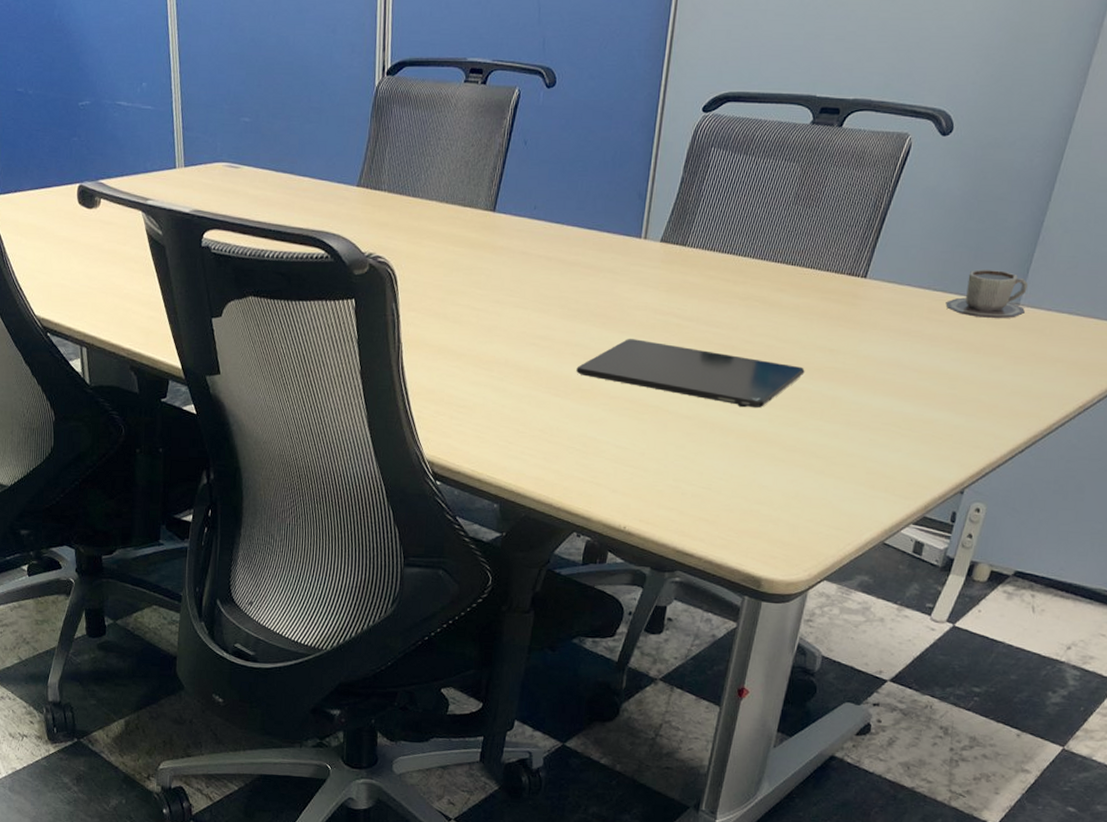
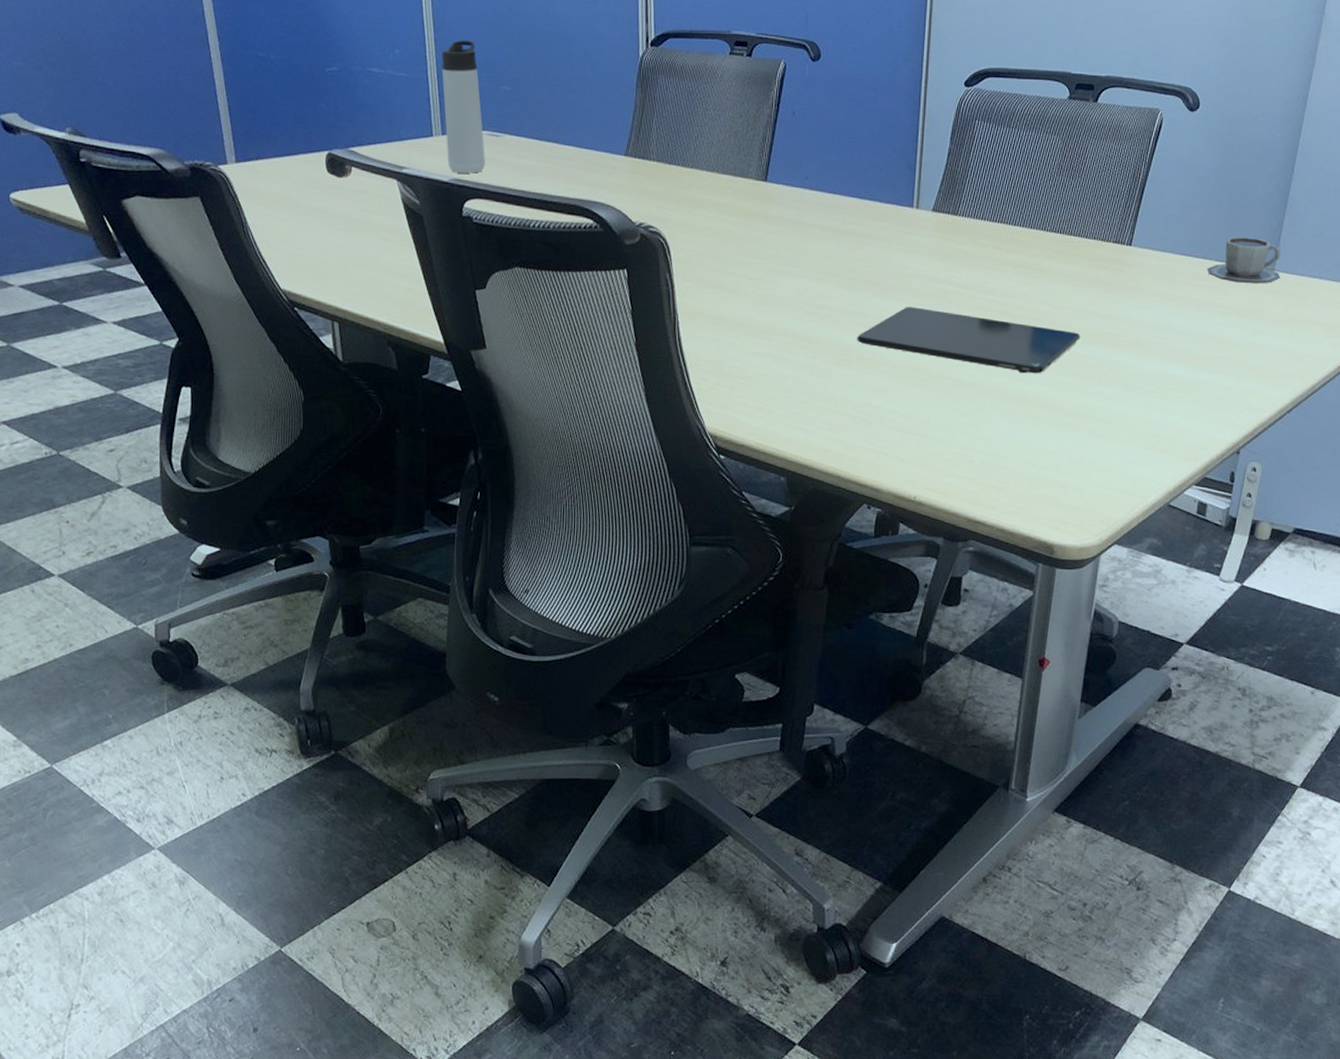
thermos bottle: none [186,73,225,205] -> present [442,40,485,174]

